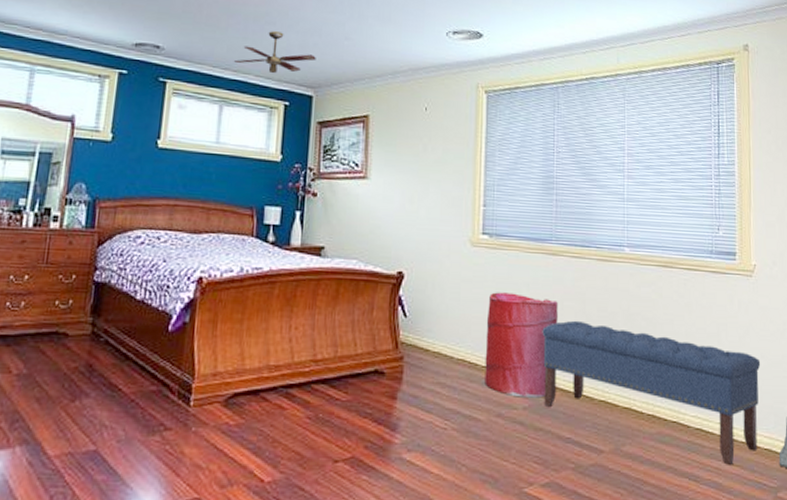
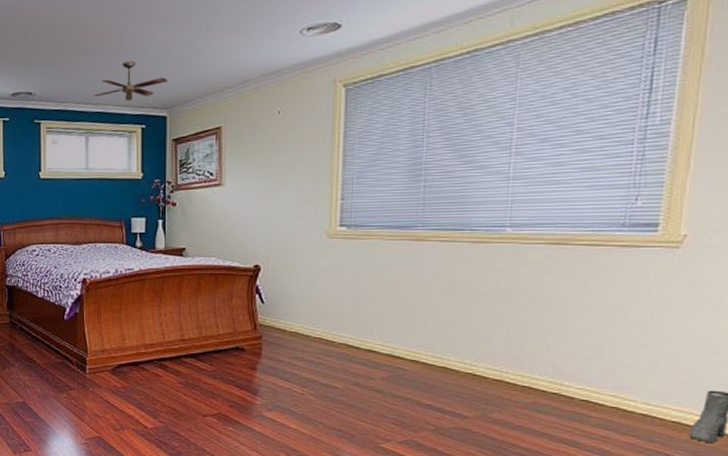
laundry hamper: present [485,292,558,398] -> none [341,278,422,370]
bench: present [542,320,761,465] -> none [403,301,679,435]

